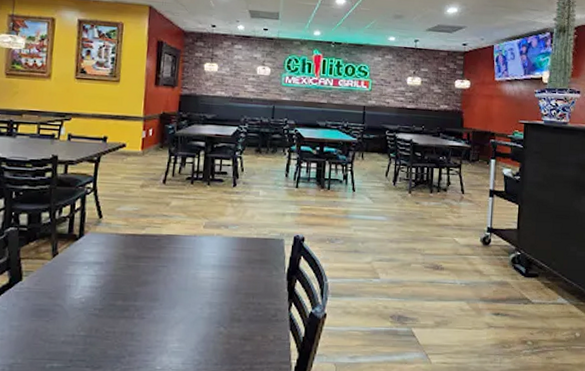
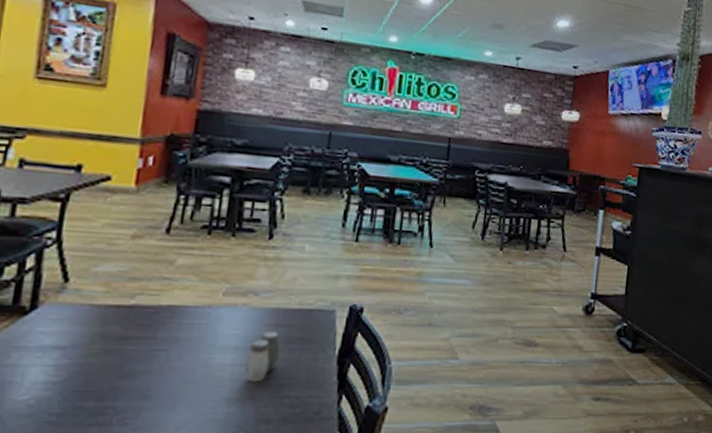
salt and pepper shaker: none [221,253,245,292] -> present [245,330,280,383]

